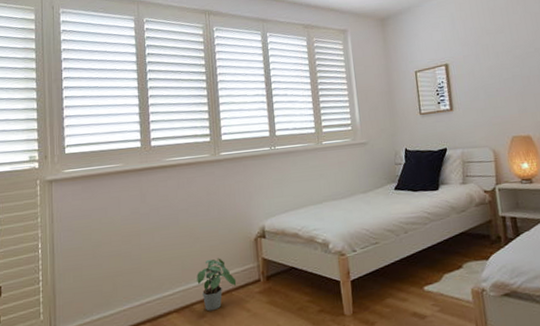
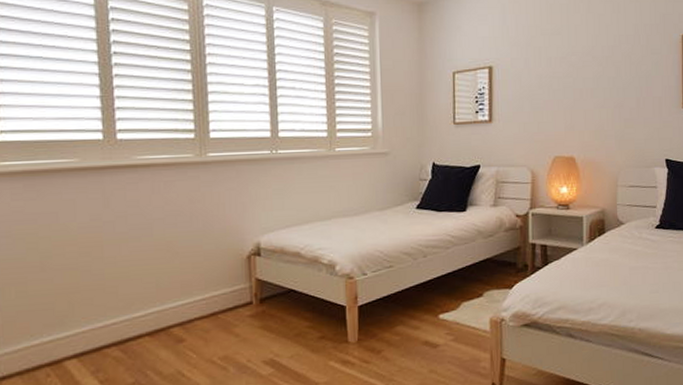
potted plant: present [196,258,237,312] -> none [175,276,224,335]

